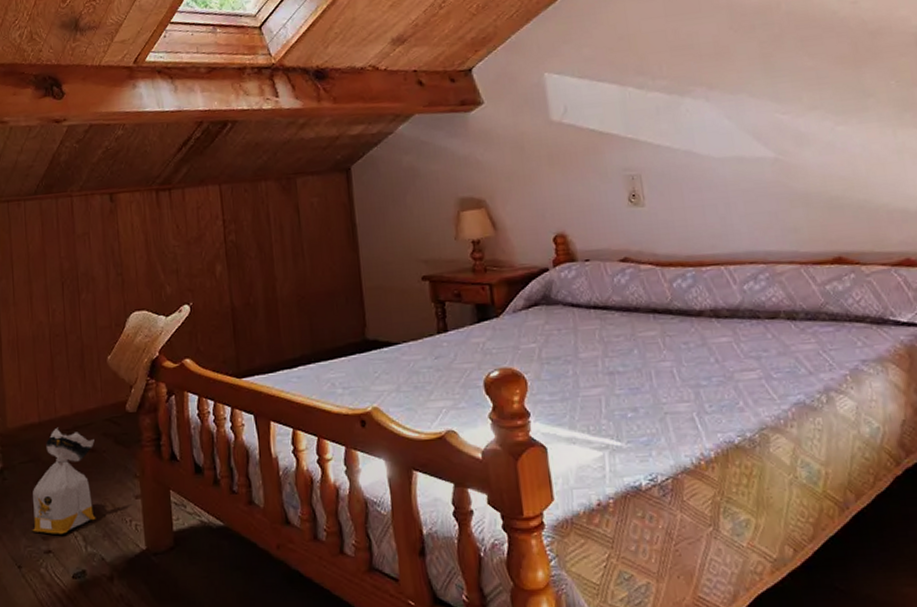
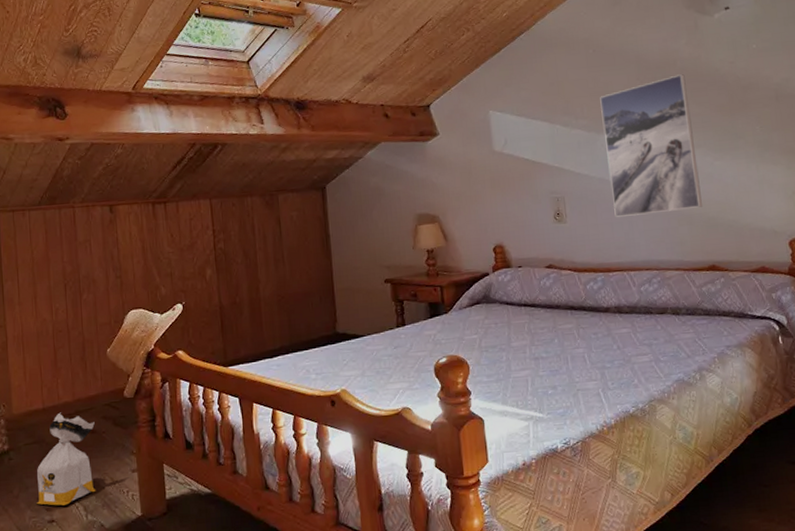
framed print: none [682,20,822,200] -> present [600,74,702,218]

